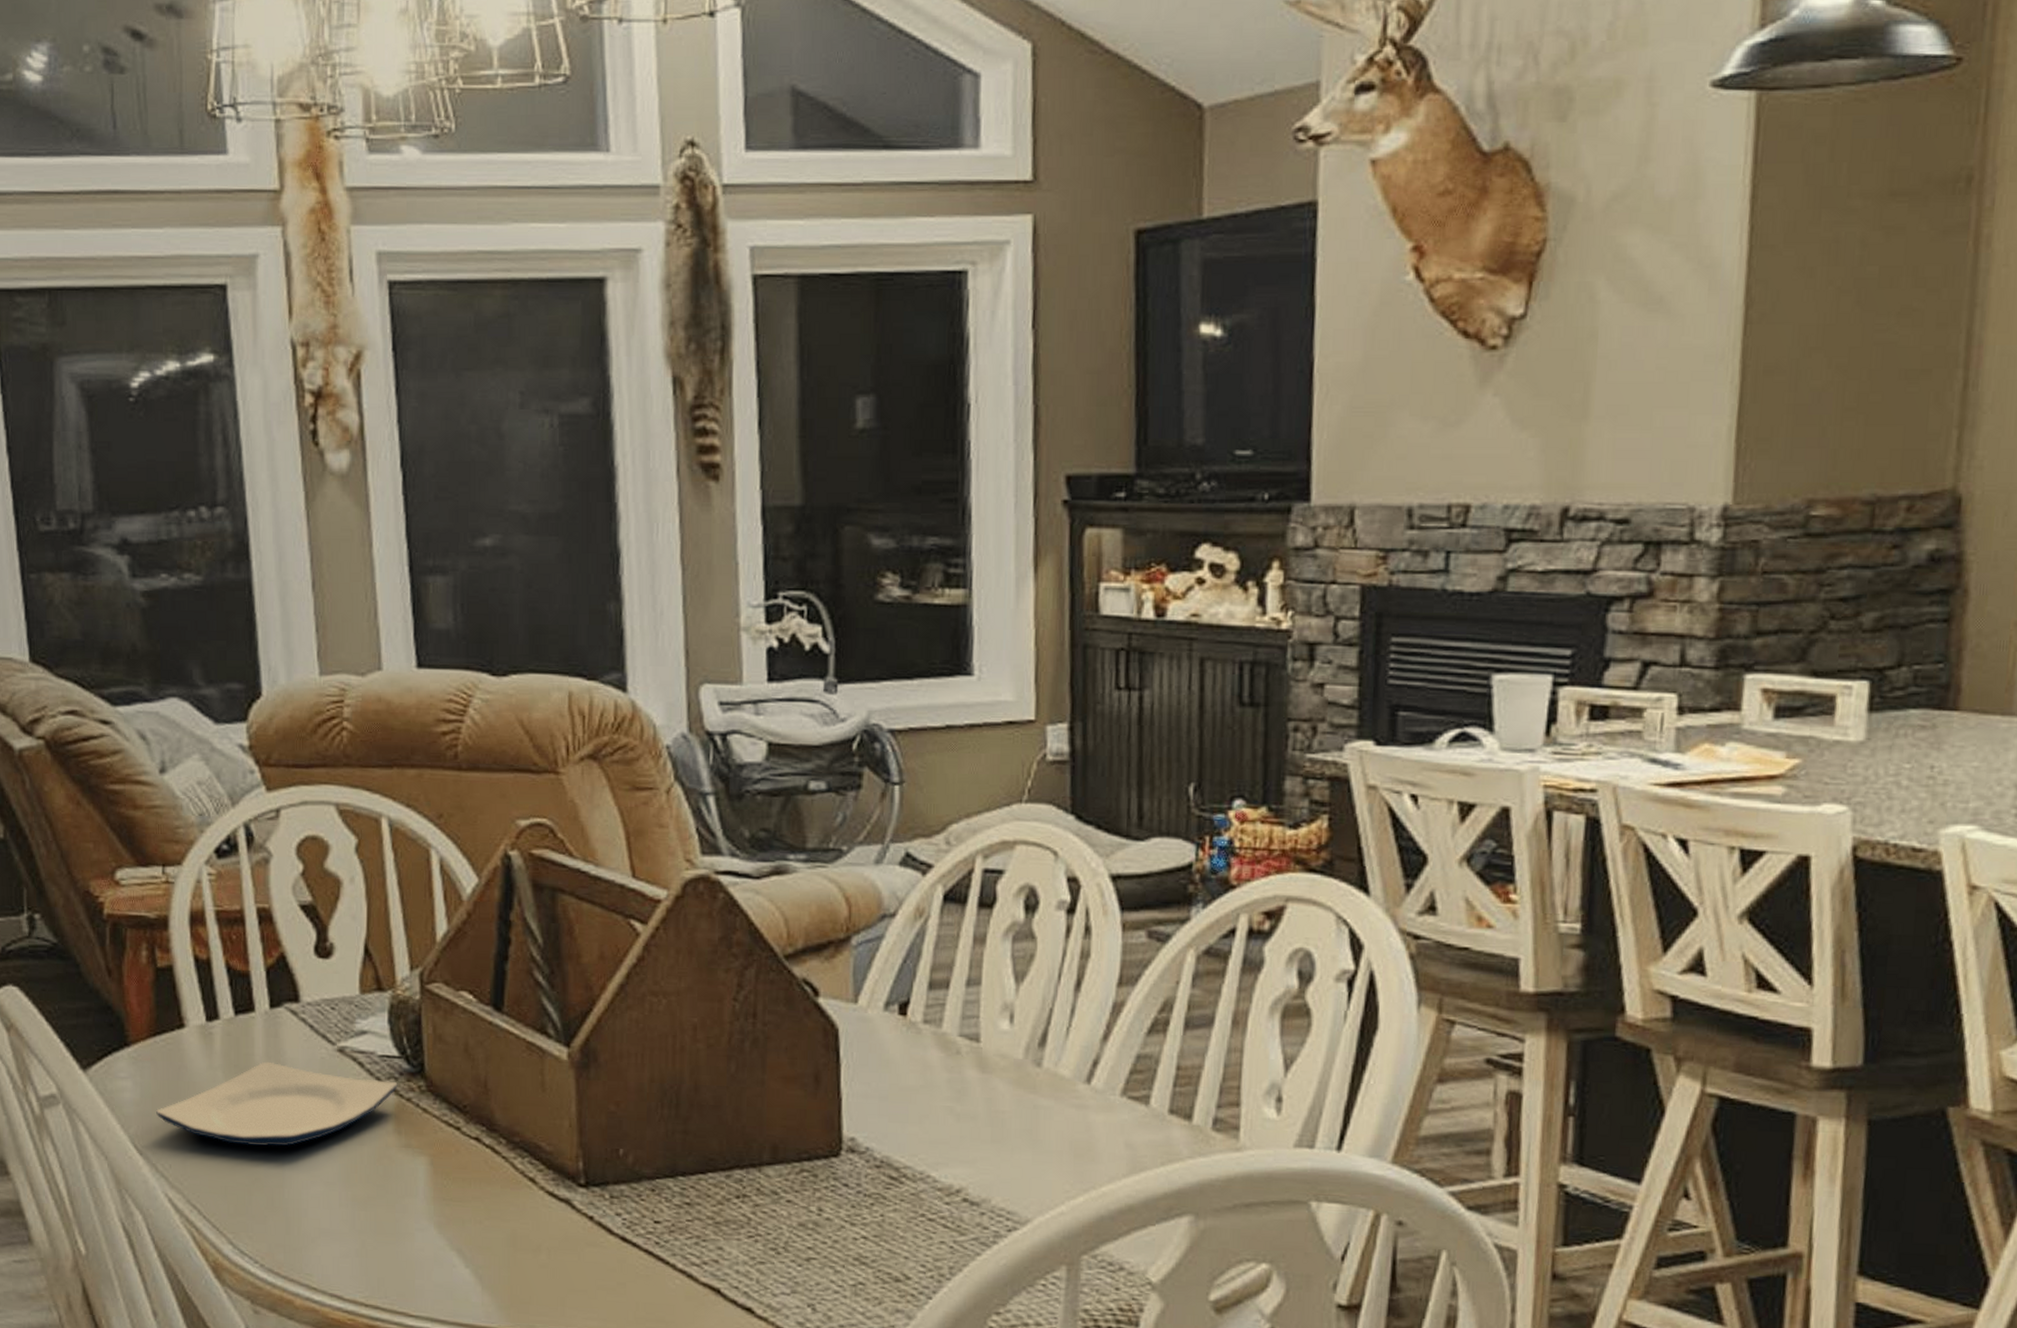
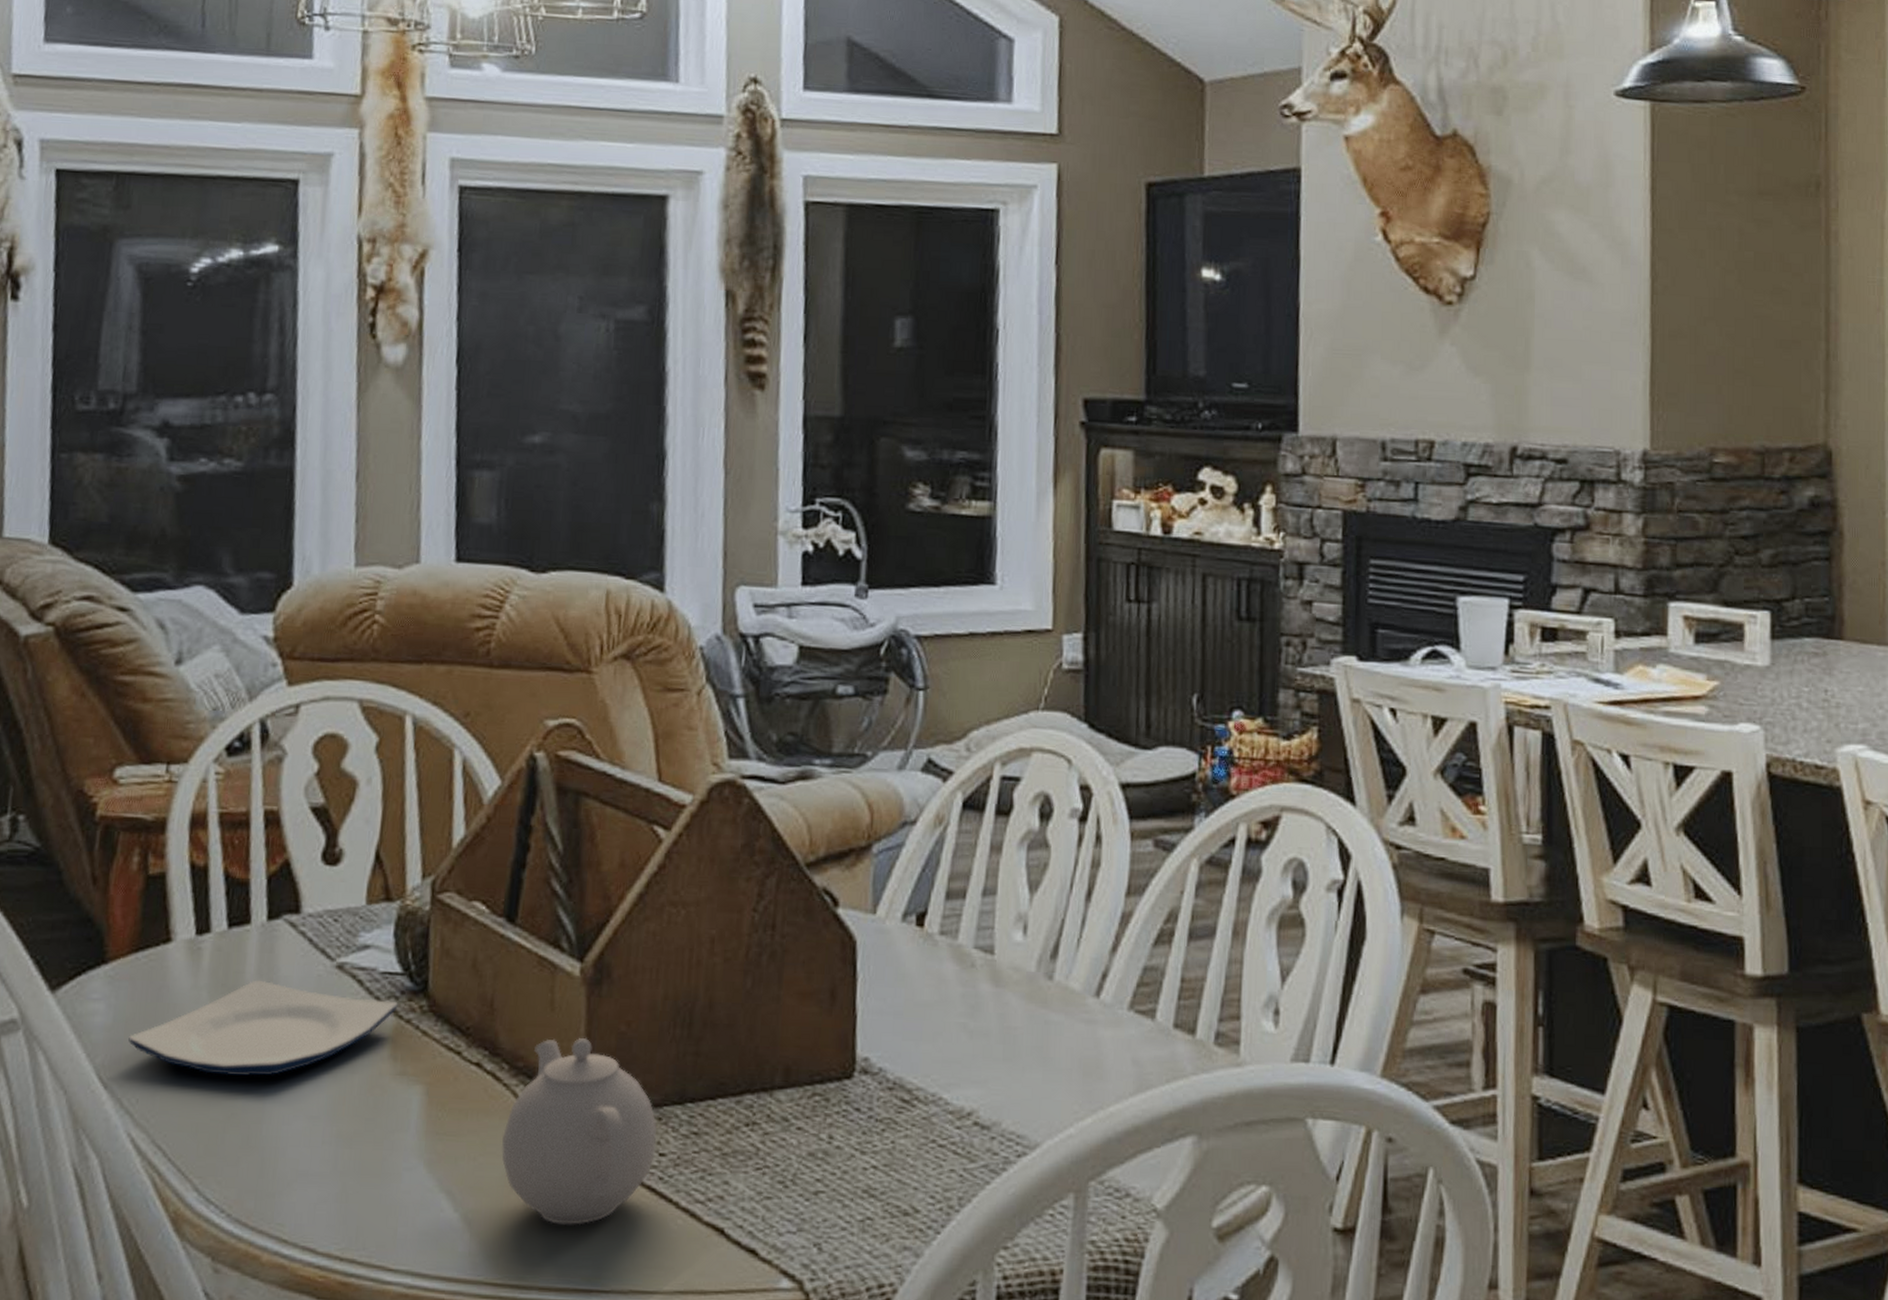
teapot: none [505,1116,650,1282] -> present [501,1037,657,1225]

